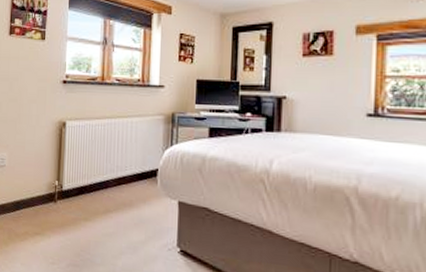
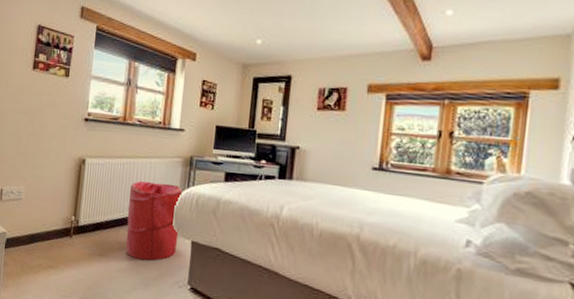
laundry hamper: none [110,141,166,224] -> present [125,180,183,261]

